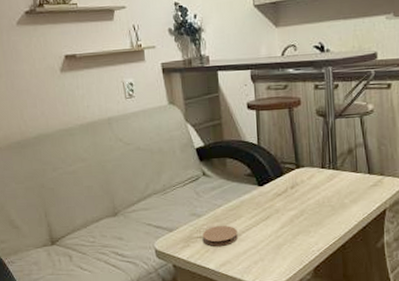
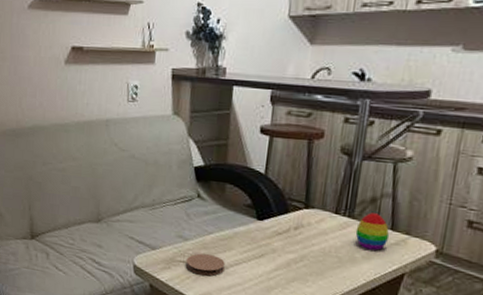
decorative egg: none [341,162,368,194] -> present [355,212,389,251]

